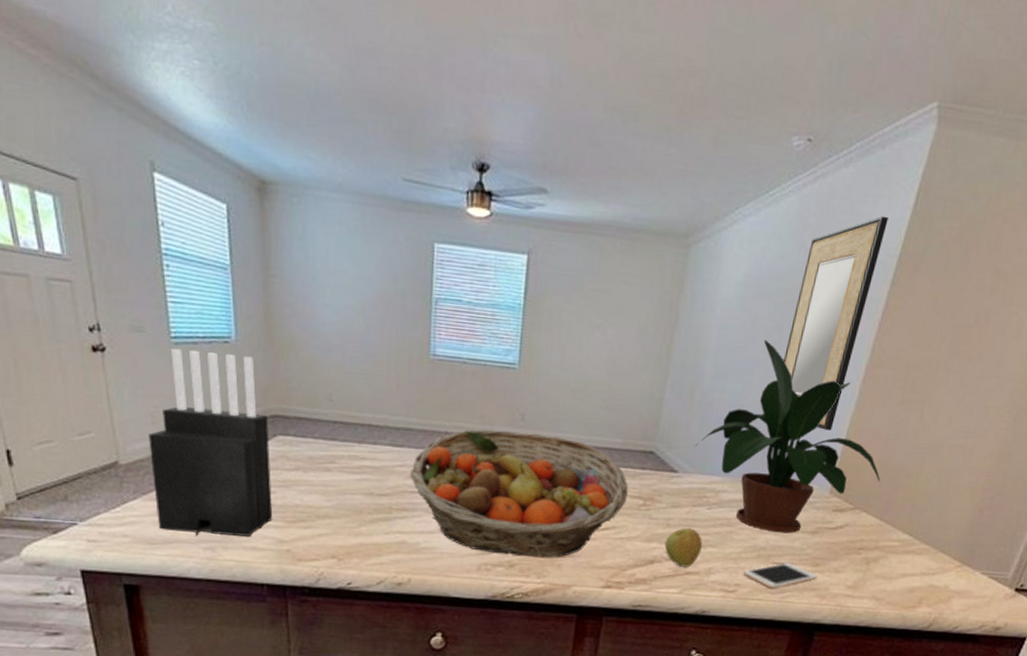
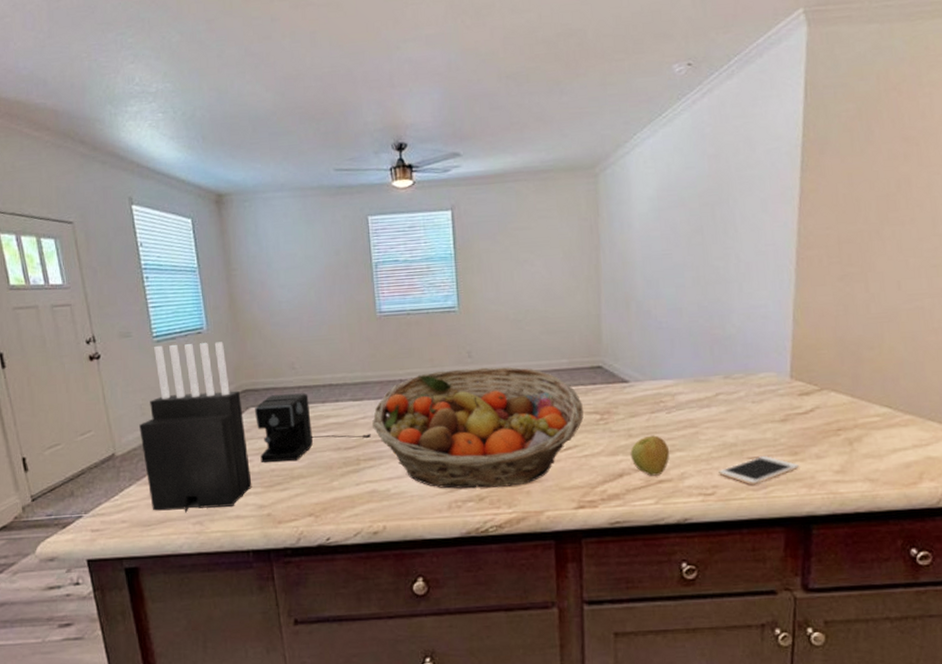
coffee maker: none [283,426,407,500] -> present [255,393,371,463]
potted plant: present [695,339,881,534] -> none [641,243,841,427]
home mirror: present [783,216,888,431] -> none [710,112,783,317]

